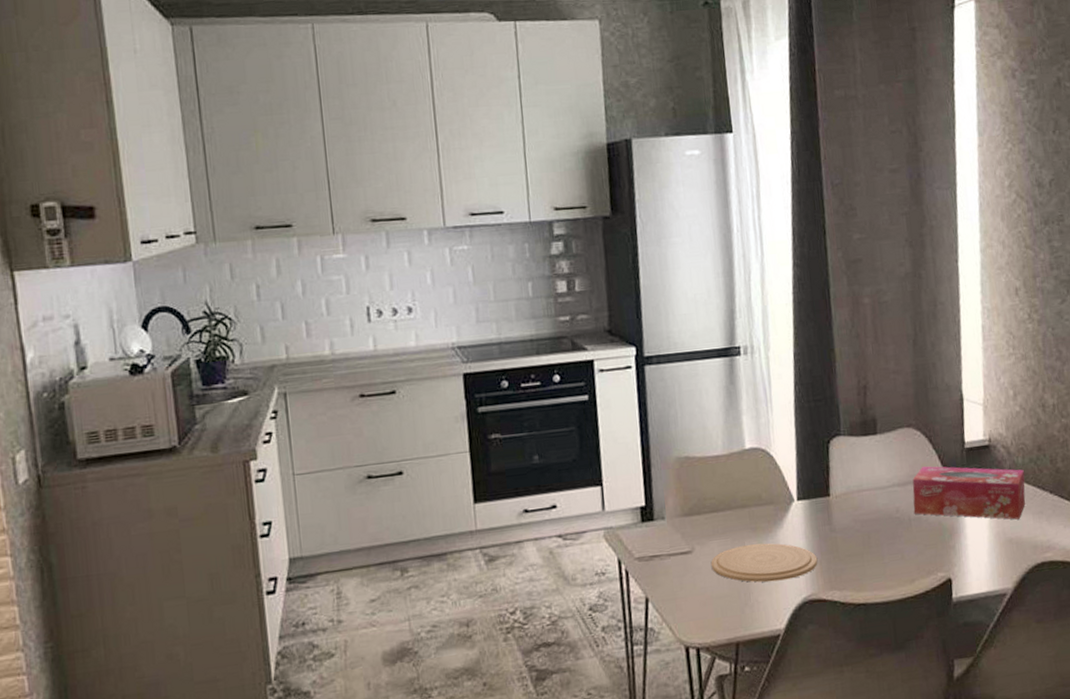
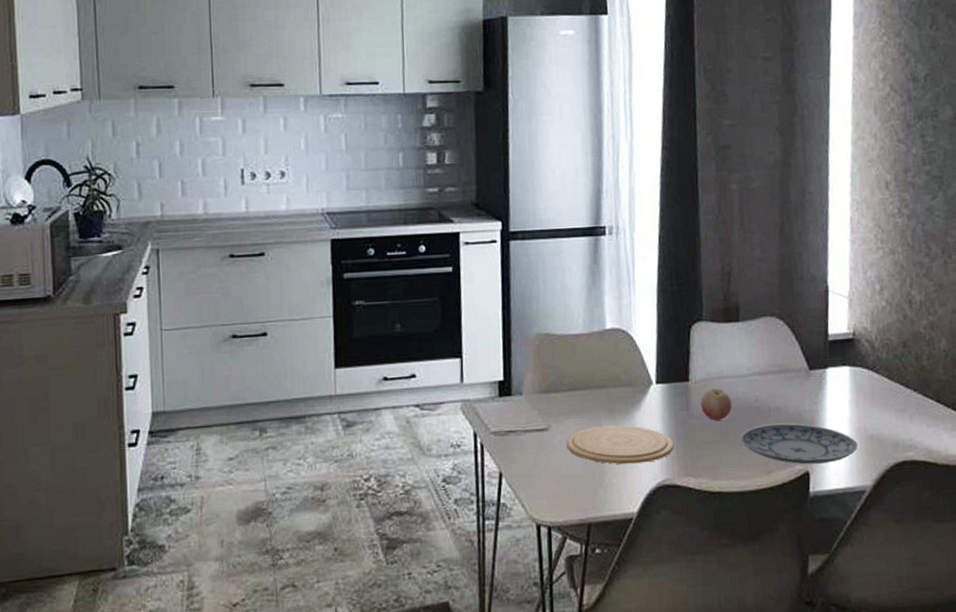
fruit: none [841,500,874,533] -> present [700,387,732,421]
plate: none [882,531,998,571] -> present [740,423,858,465]
tissue box: present [912,466,1026,520] -> none [773,356,889,416]

